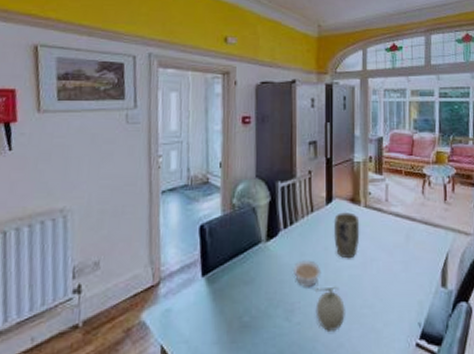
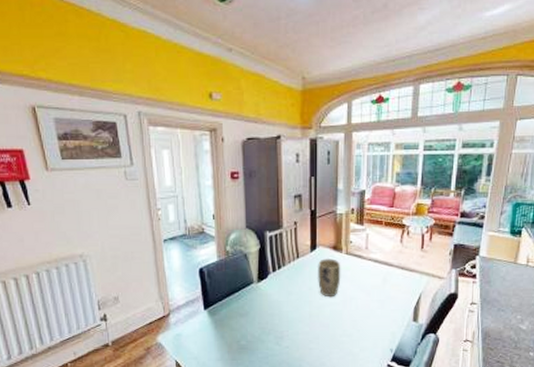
legume: present [293,260,321,287] -> none [282,298,306,319]
fruit: present [315,286,345,331] -> none [301,319,327,353]

